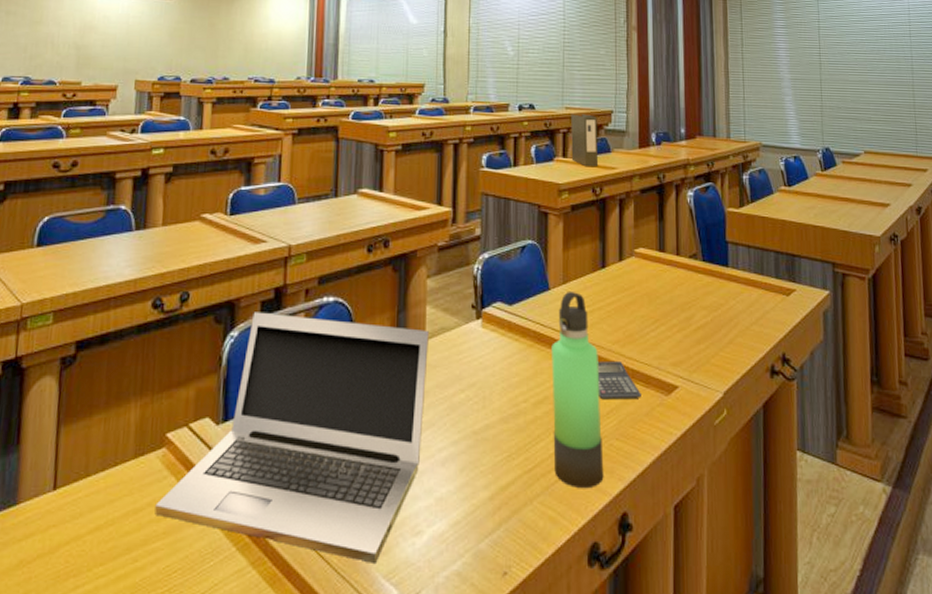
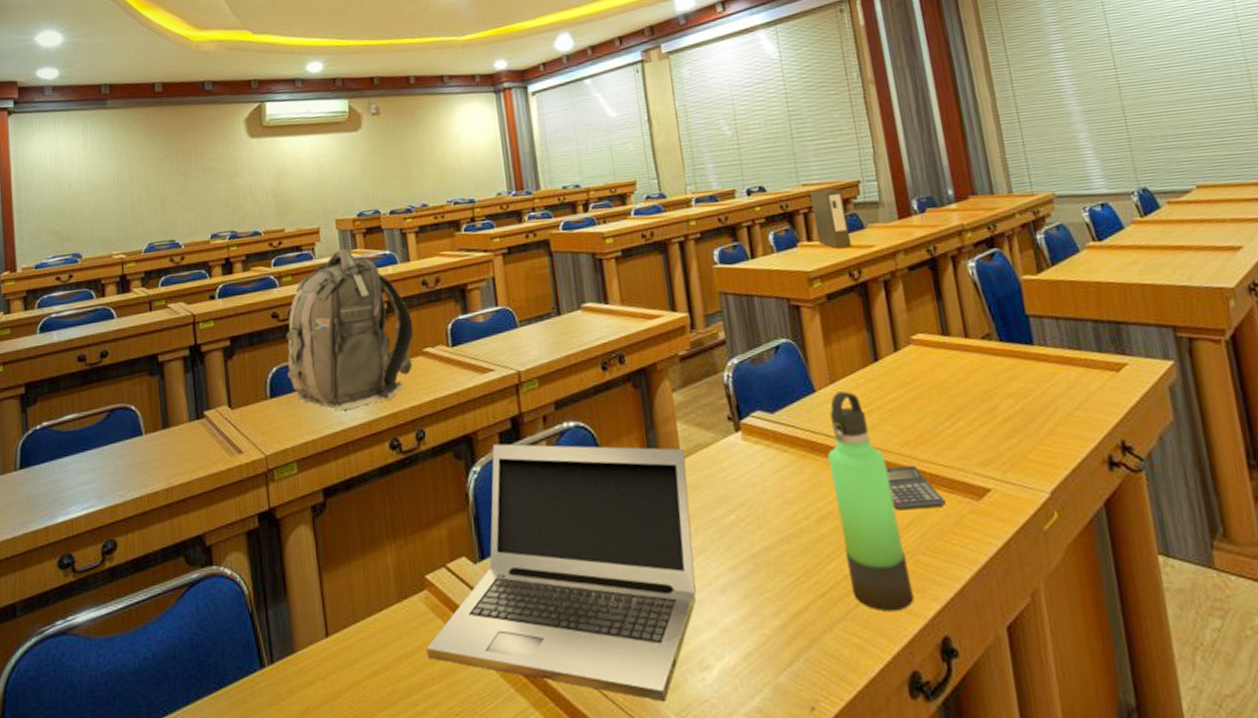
backpack: none [59,109,196,268] -> present [286,249,414,412]

